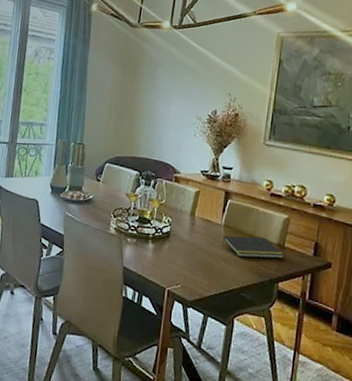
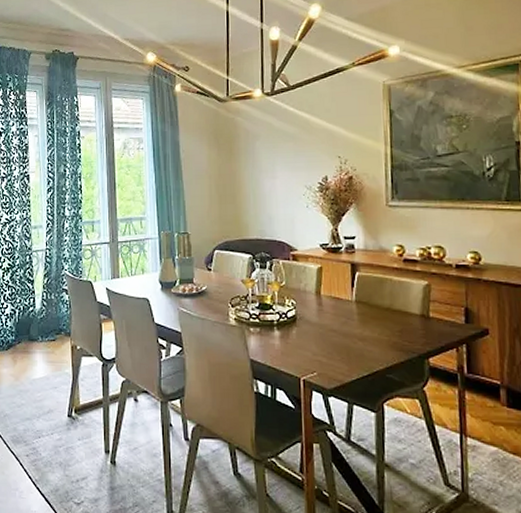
notepad: present [222,236,285,259] -> none [356,310,431,334]

